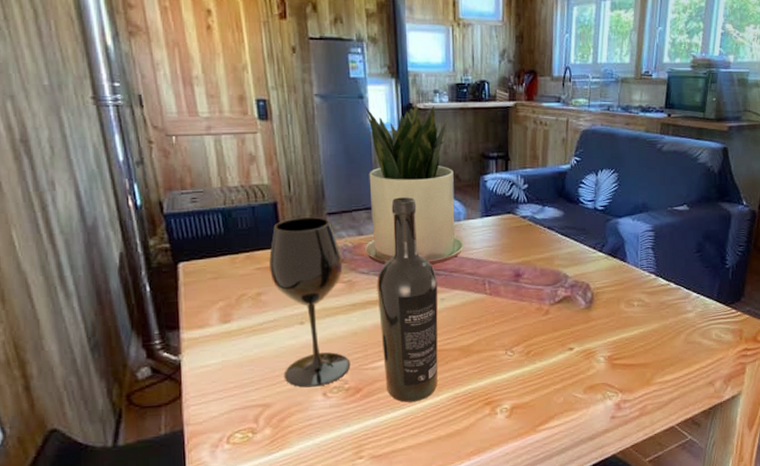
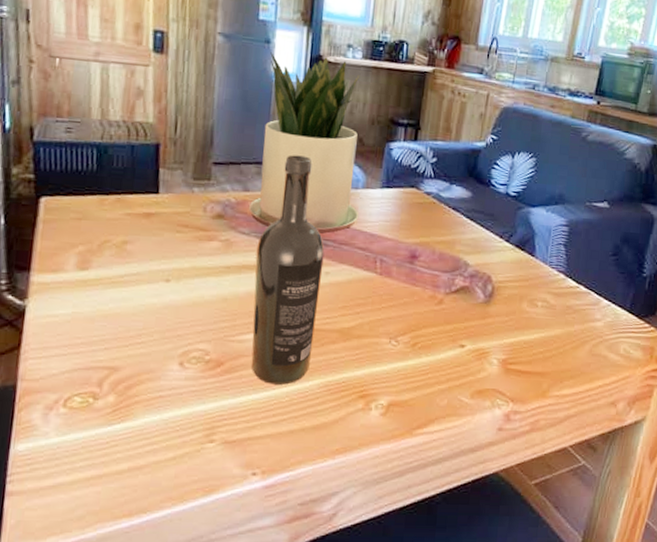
wineglass: present [269,217,351,388] -> none [138,163,223,354]

